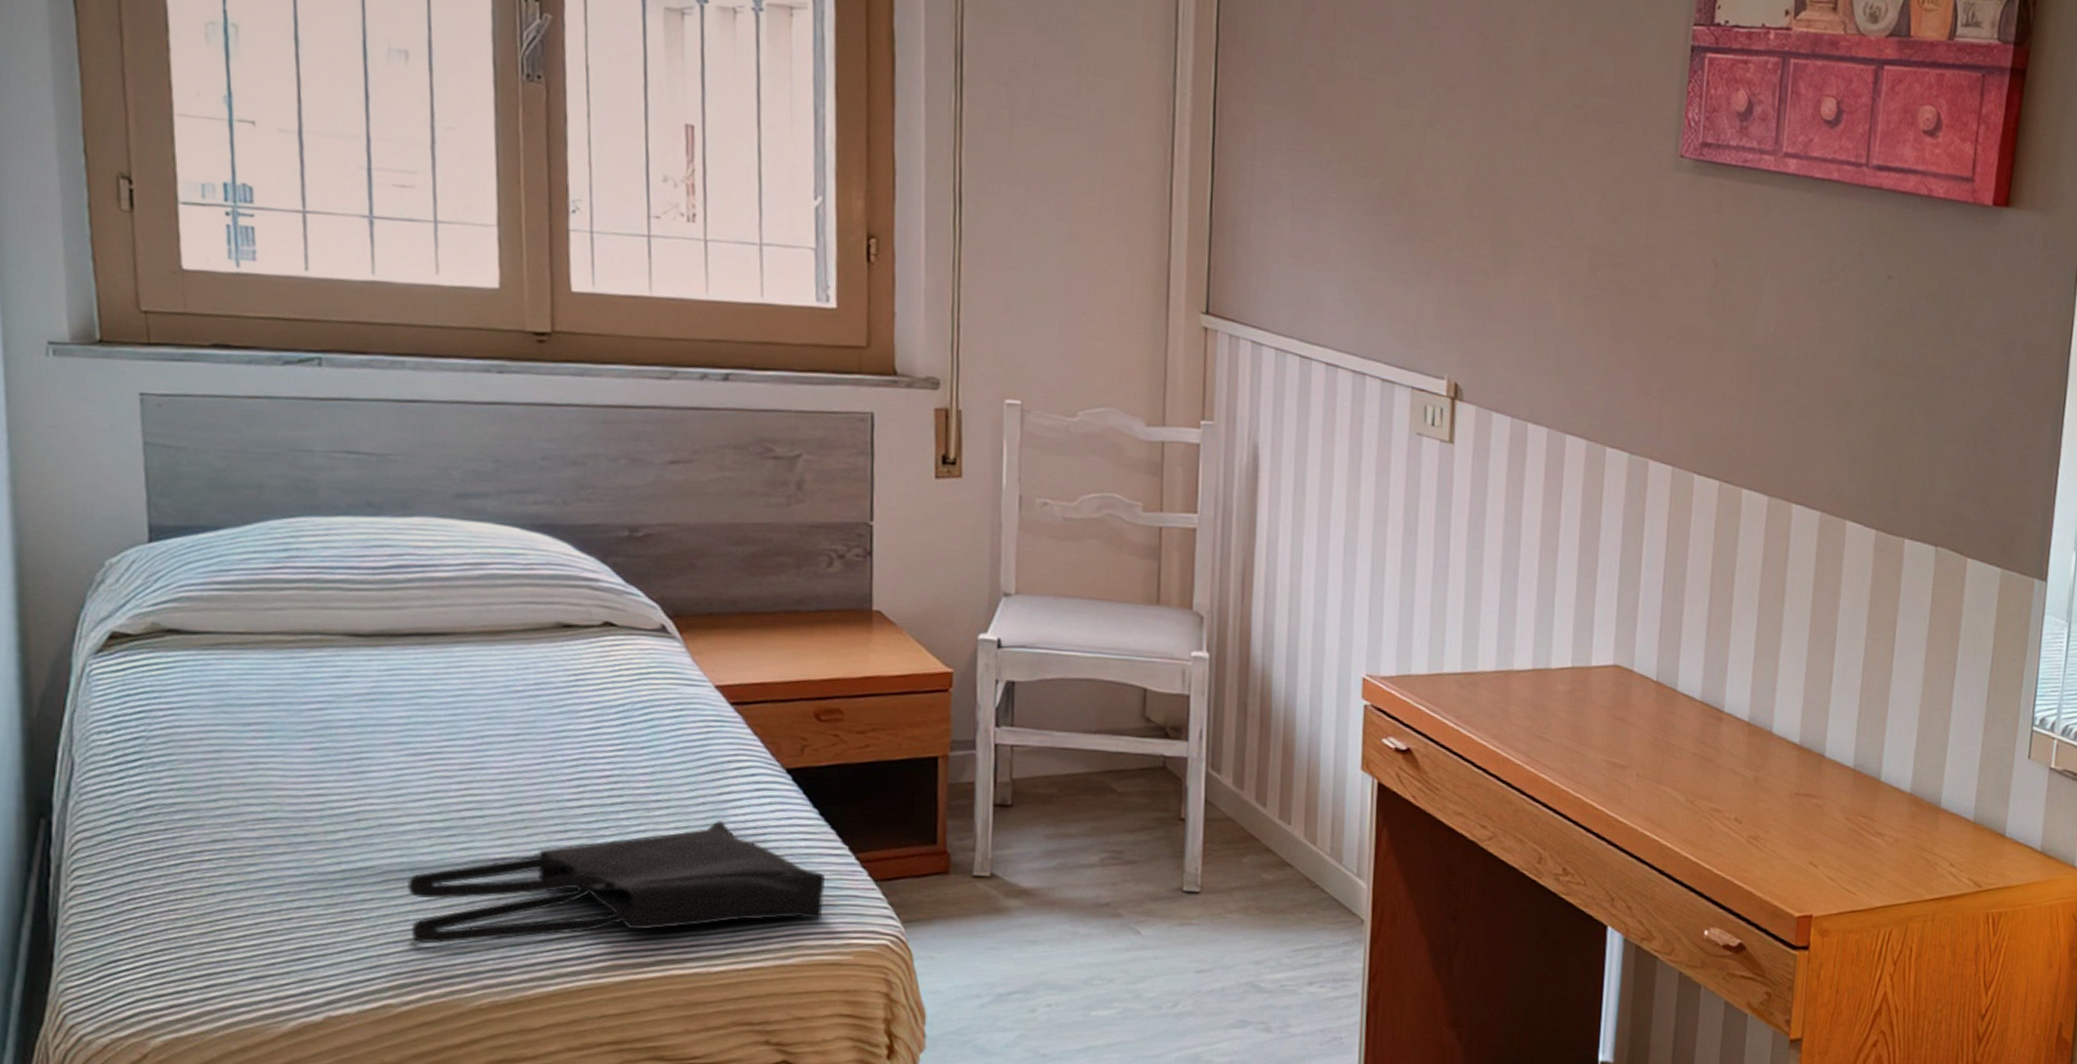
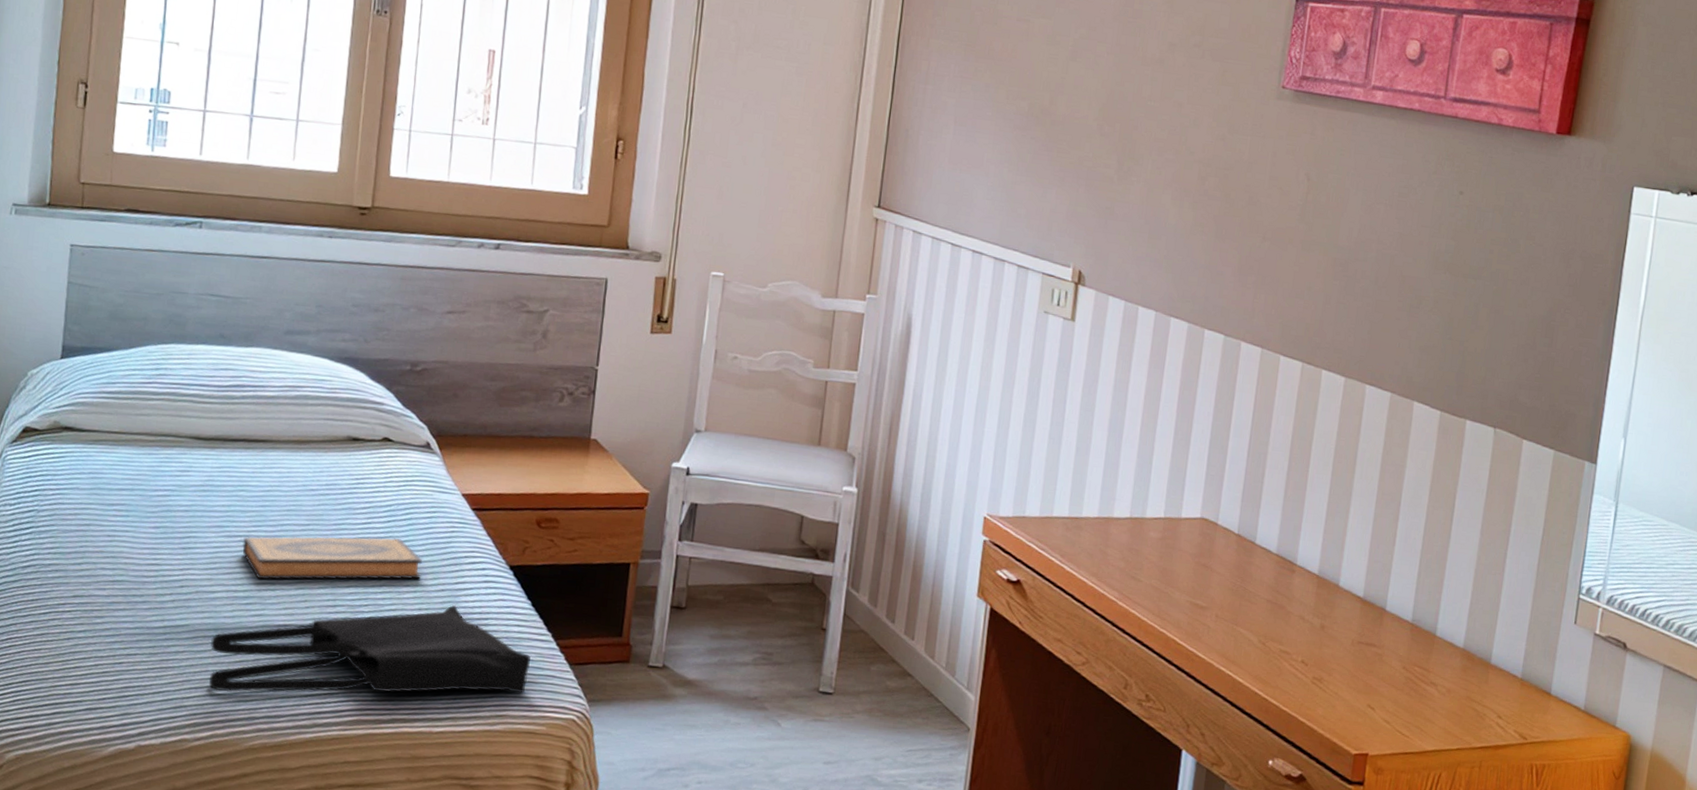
hardback book: none [433,744,674,805] -> present [242,536,422,580]

